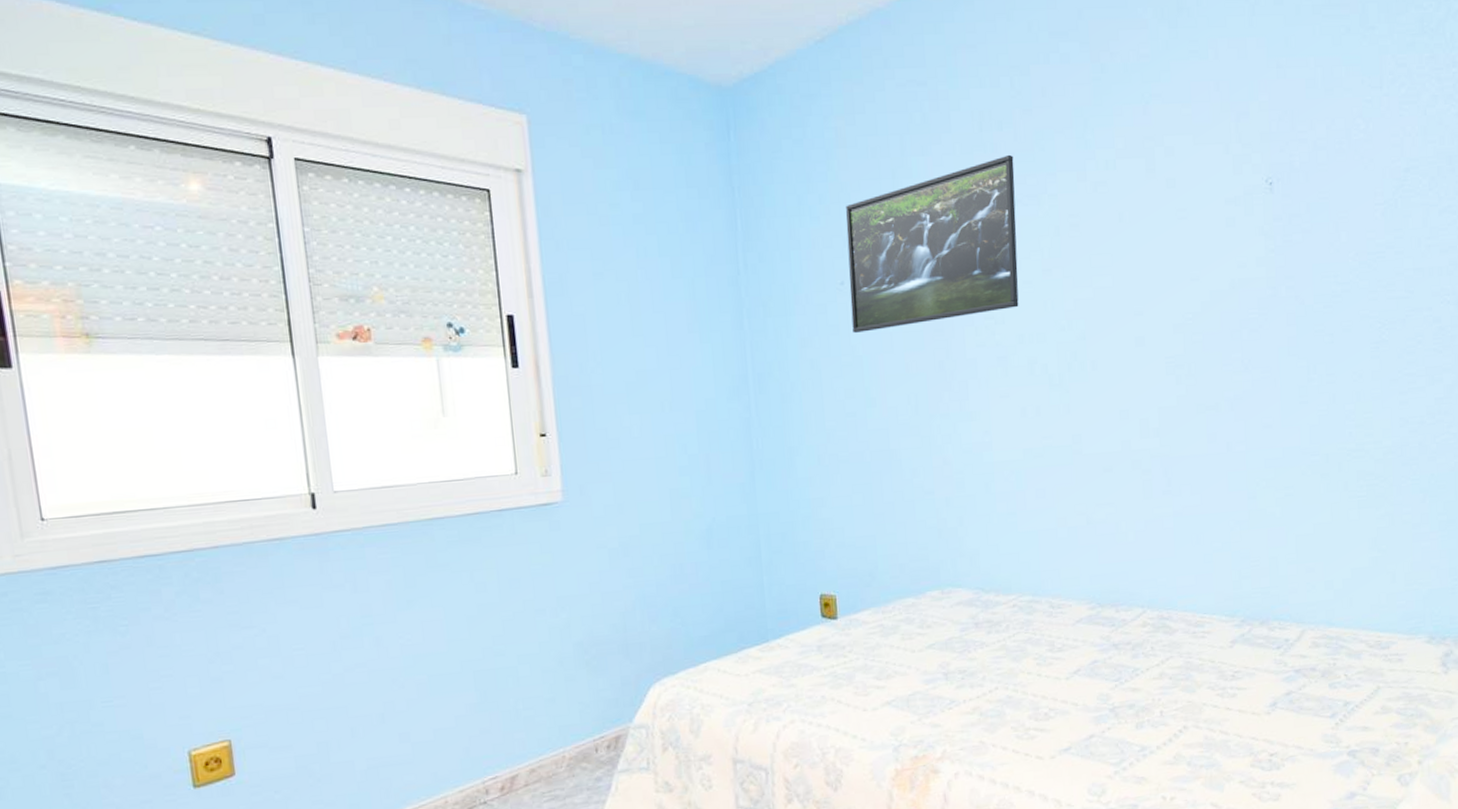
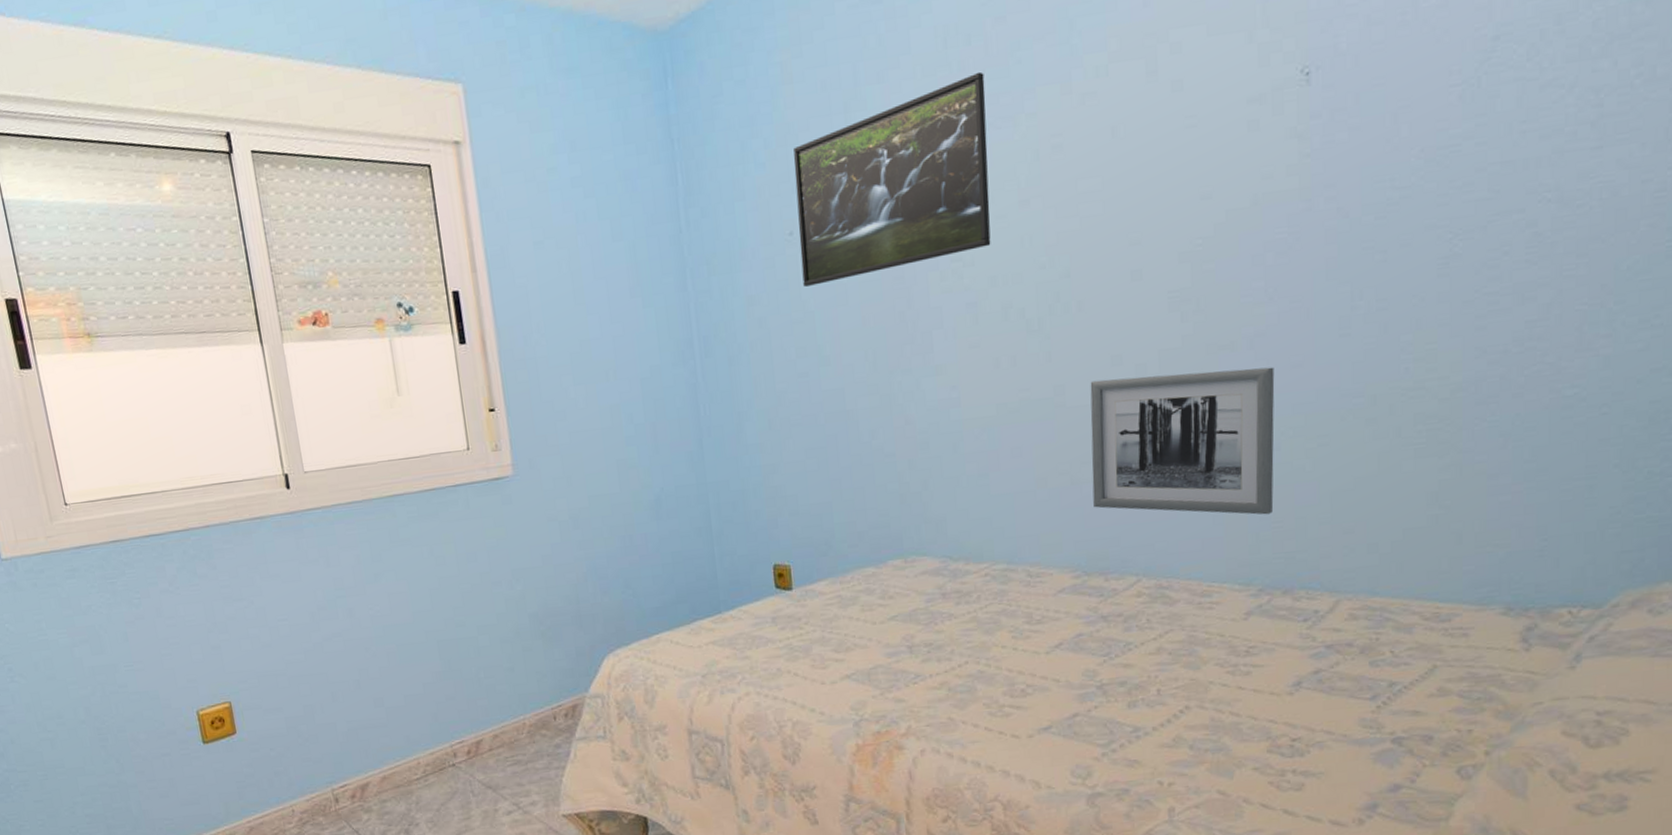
wall art: none [1102,426,1252,555] -> present [1090,367,1275,515]

